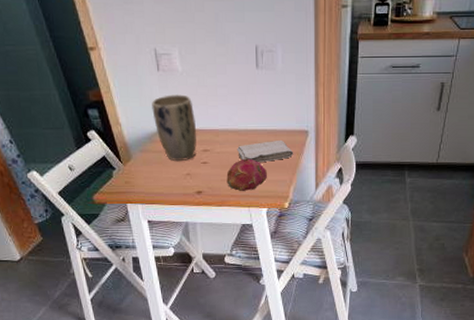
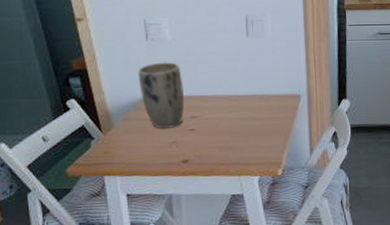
fruit: present [226,158,267,191] -> none [215,124,258,159]
washcloth: present [236,141,294,163] -> none [226,105,286,129]

